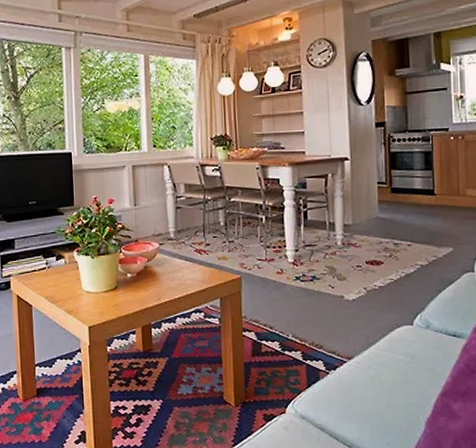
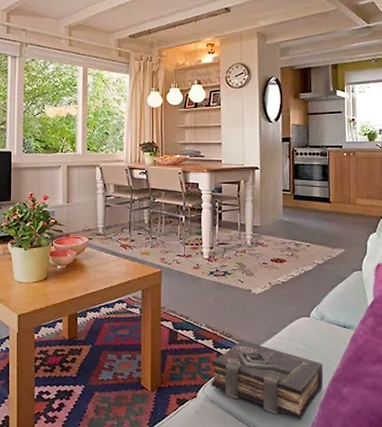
book: none [300,351,430,438] -> present [211,340,324,420]

